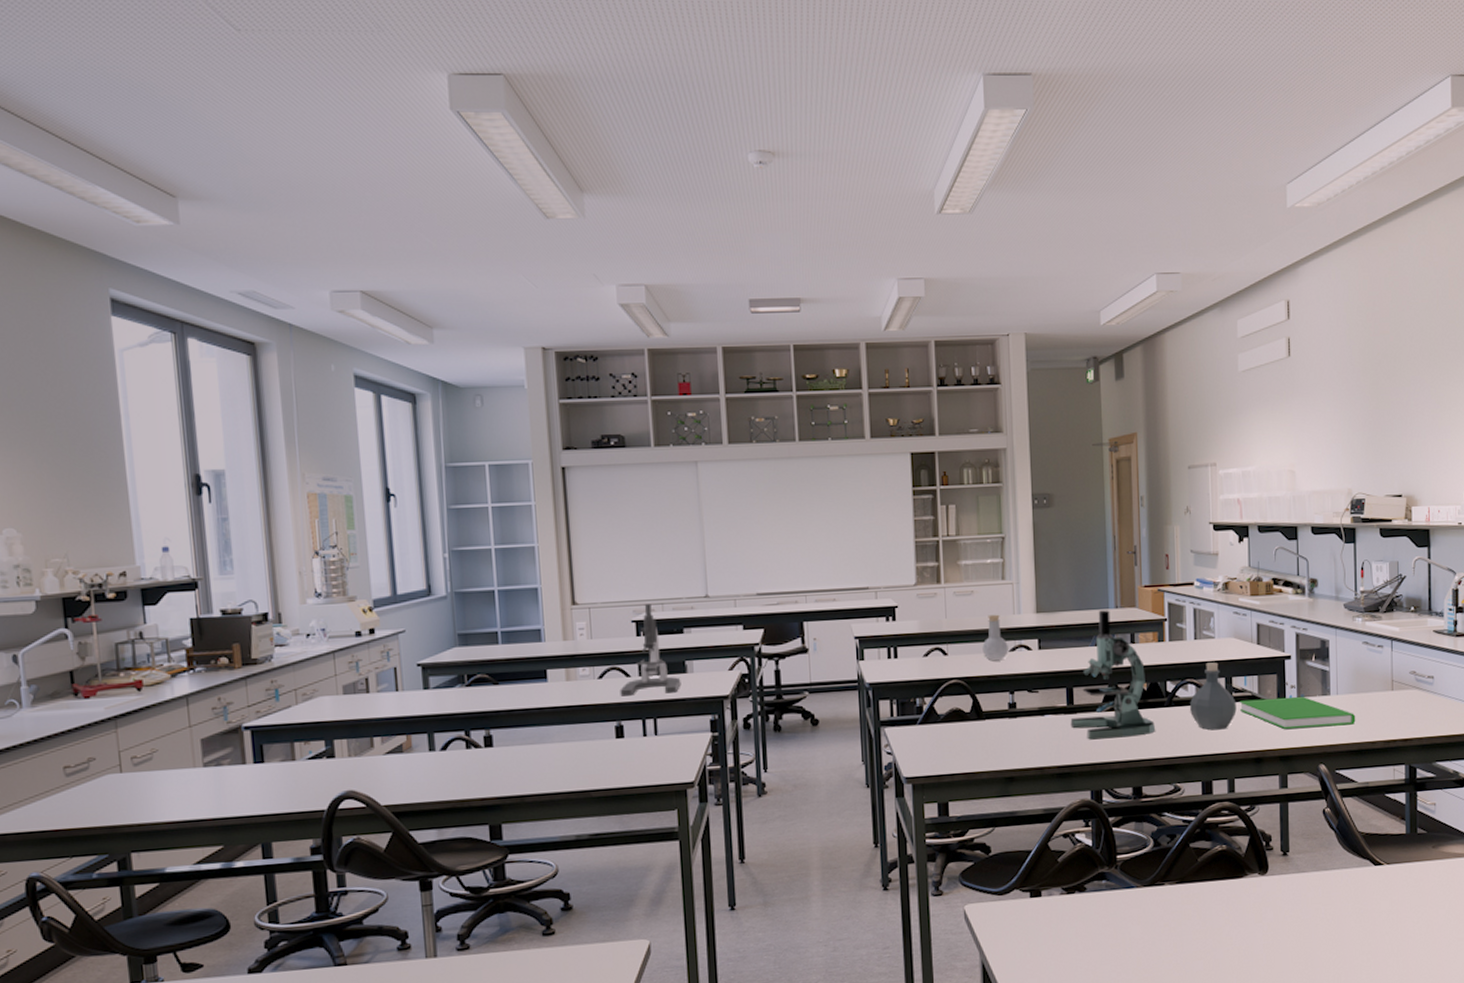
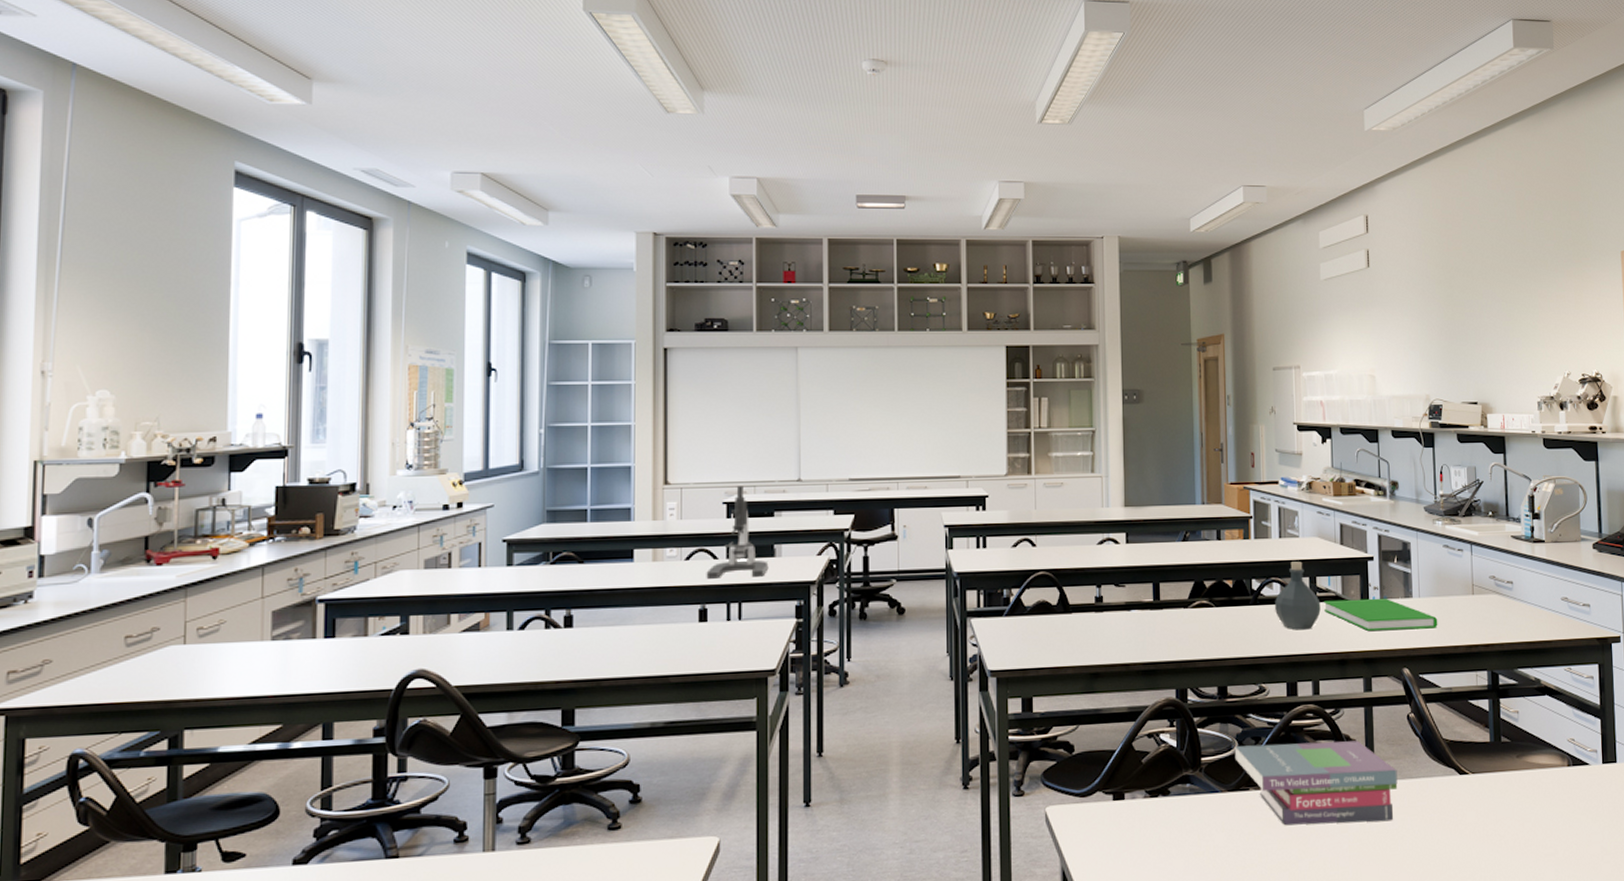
flask: present [982,614,1008,661] -> none [1071,507,1096,554]
microscope: present [1070,610,1155,740] -> none [1156,506,1240,637]
books: none [1149,835,1312,917] -> present [1234,740,1398,825]

